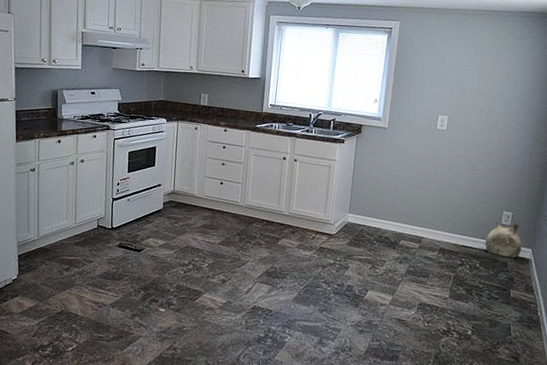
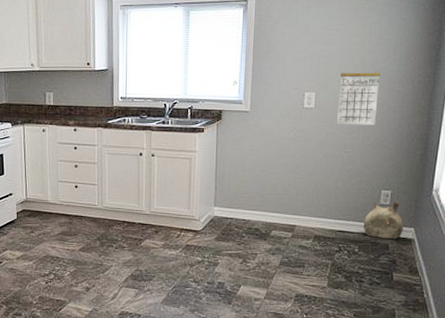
calendar: none [465,101,508,151] -> present [336,72,381,126]

